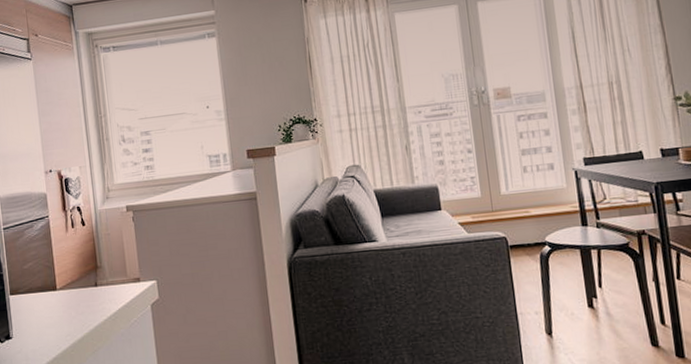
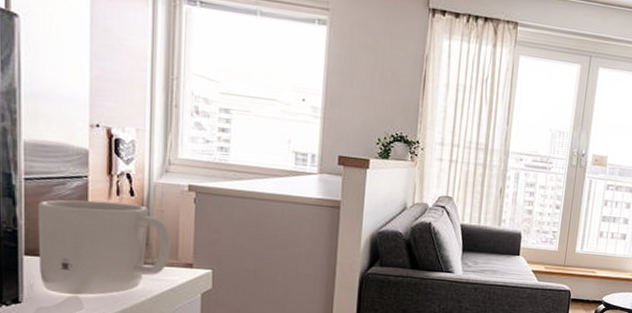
mug: none [15,232,121,325] -> present [38,199,172,296]

